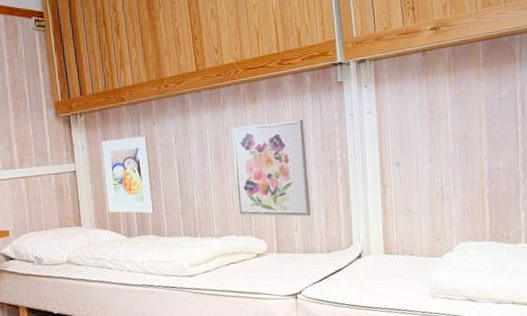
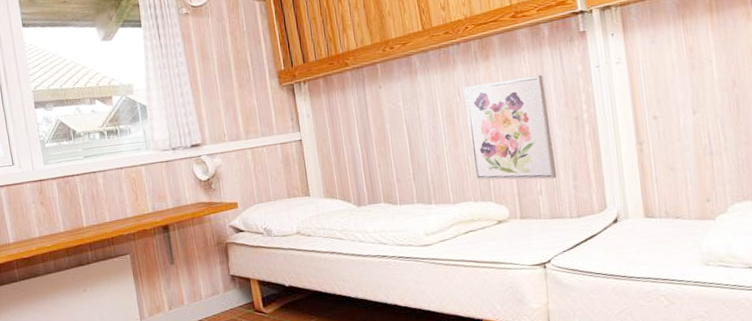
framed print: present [102,136,155,214] -> none [327,101,385,181]

